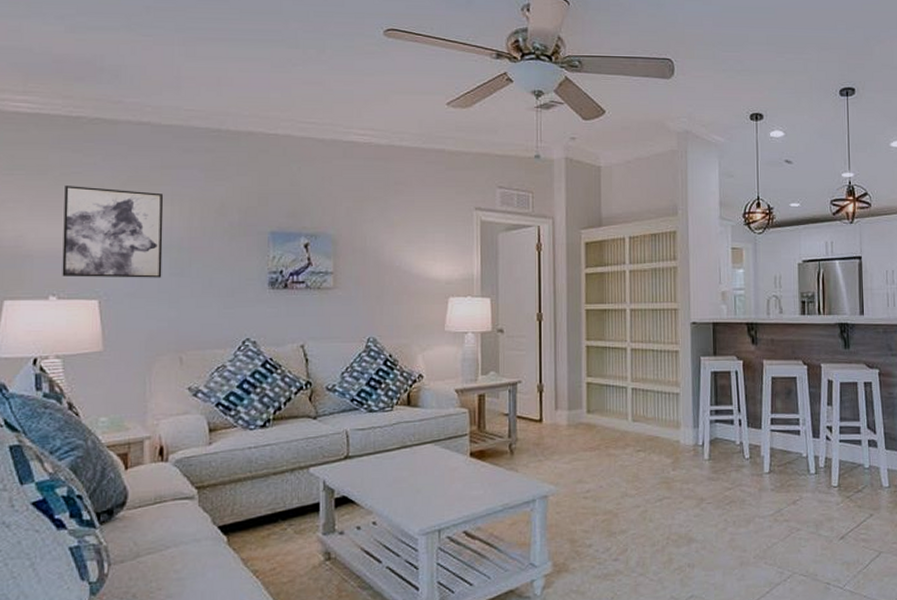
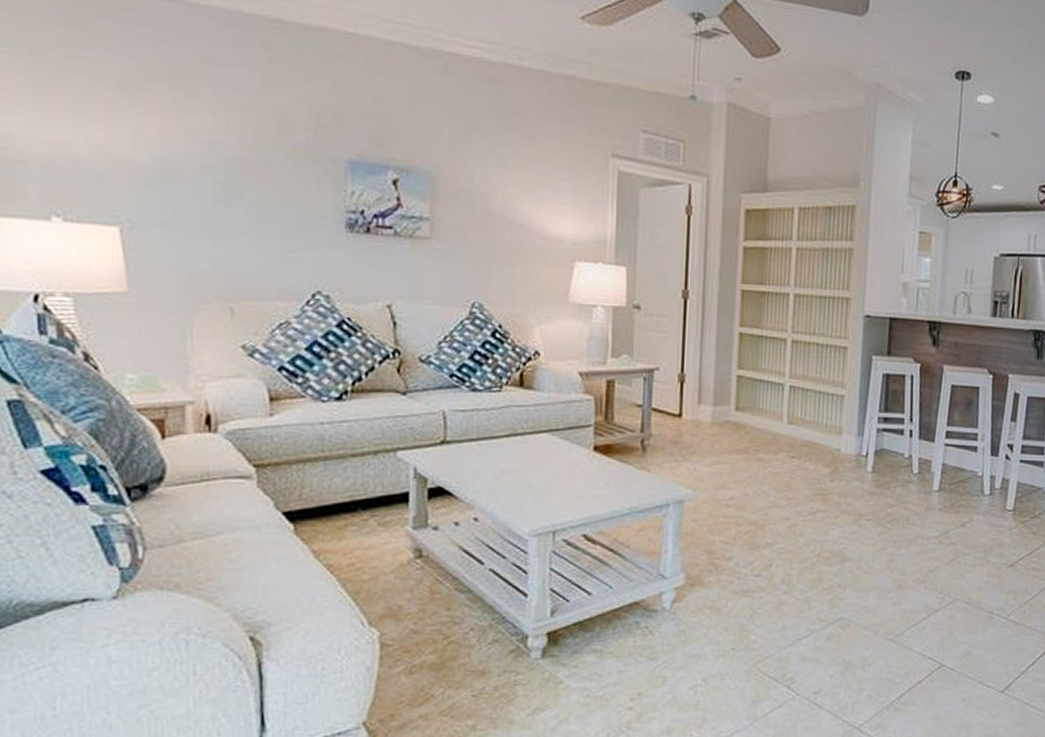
wall art: present [62,186,164,278] -> none [67,73,205,206]

